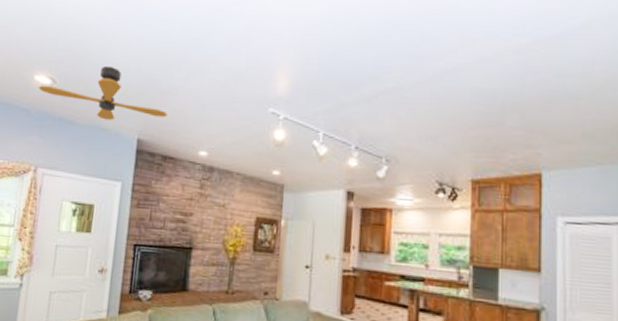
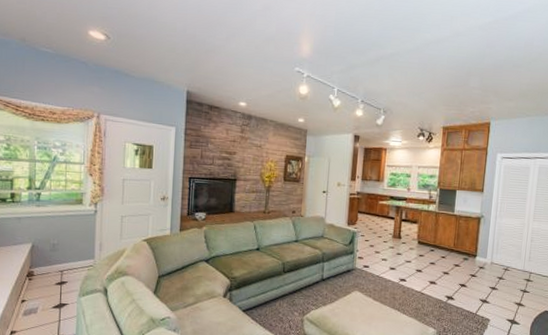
ceiling fan: present [38,65,168,120] -> none [94,24,212,74]

